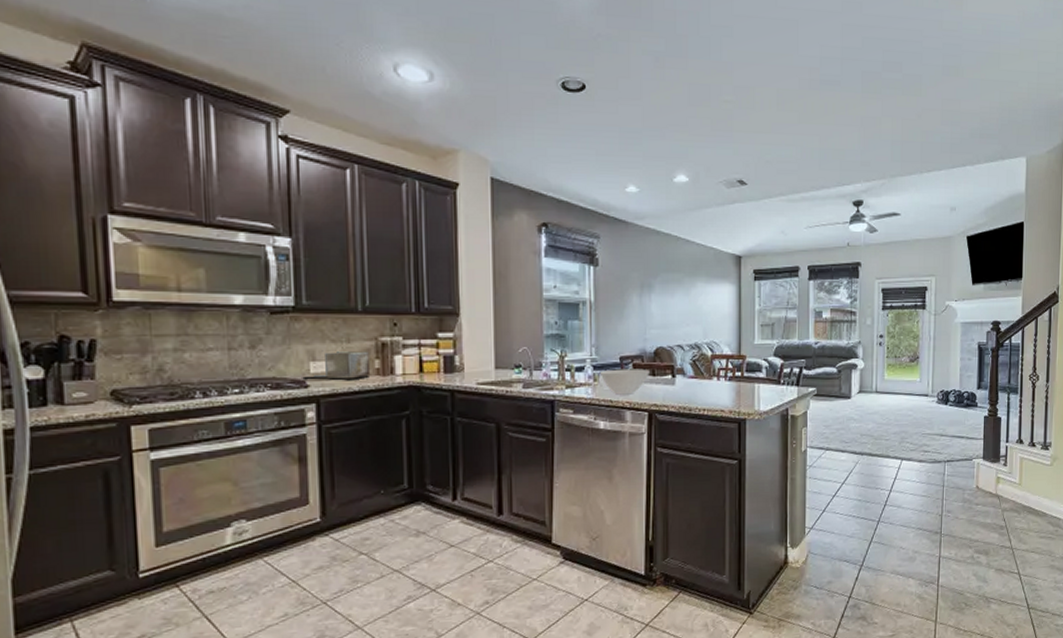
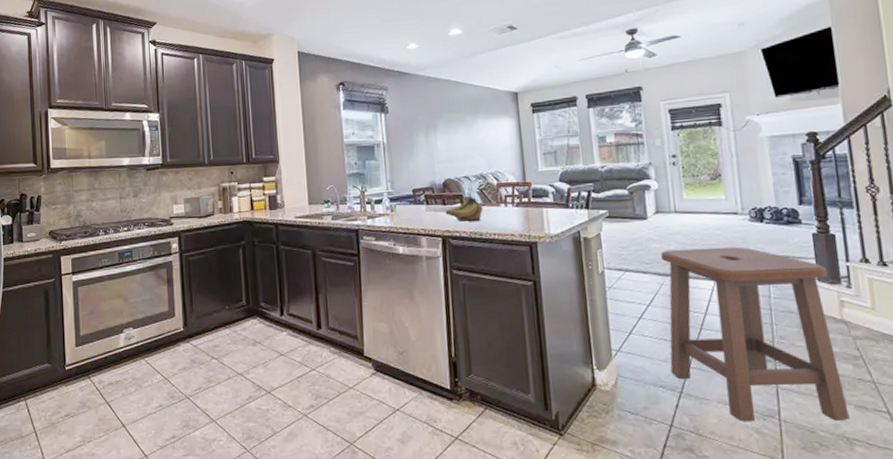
bowl: present [599,368,650,395] -> none [395,199,440,223]
fruit: none [654,369,694,396] -> present [445,197,483,222]
stool: none [855,427,991,589] -> present [661,246,849,422]

